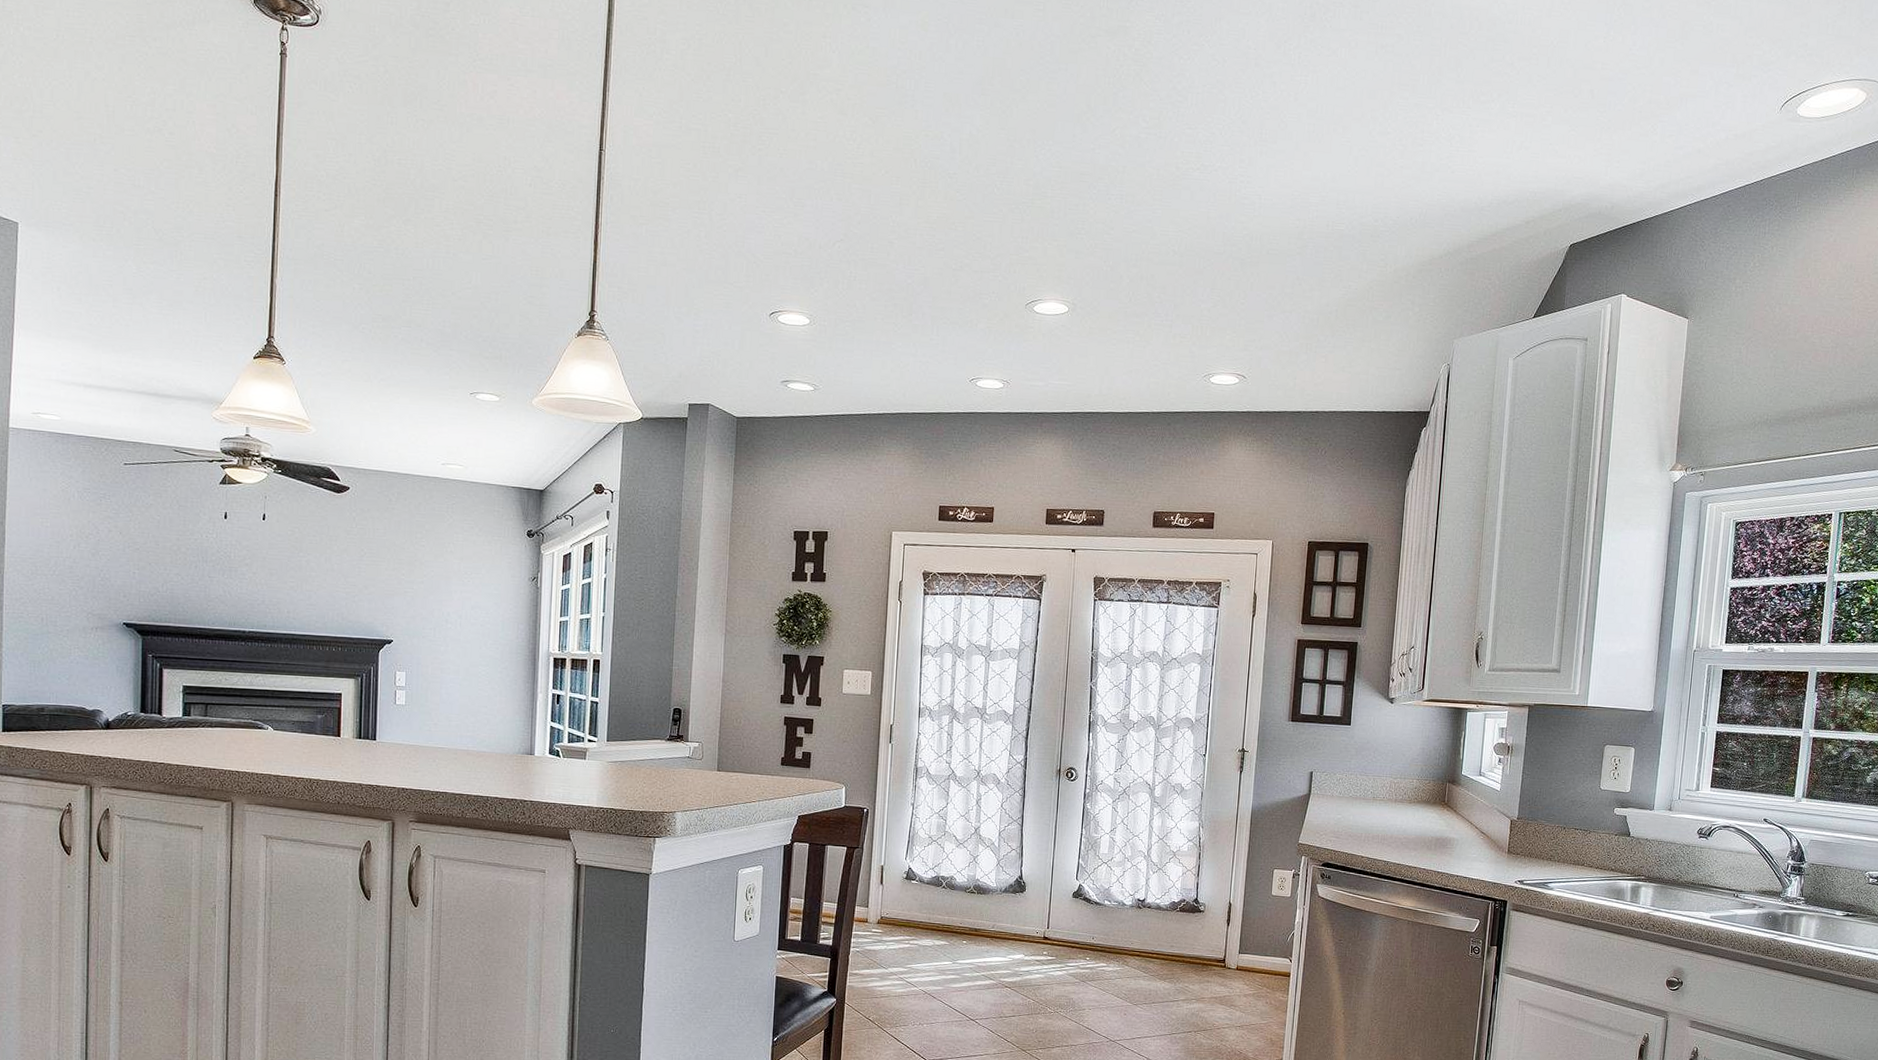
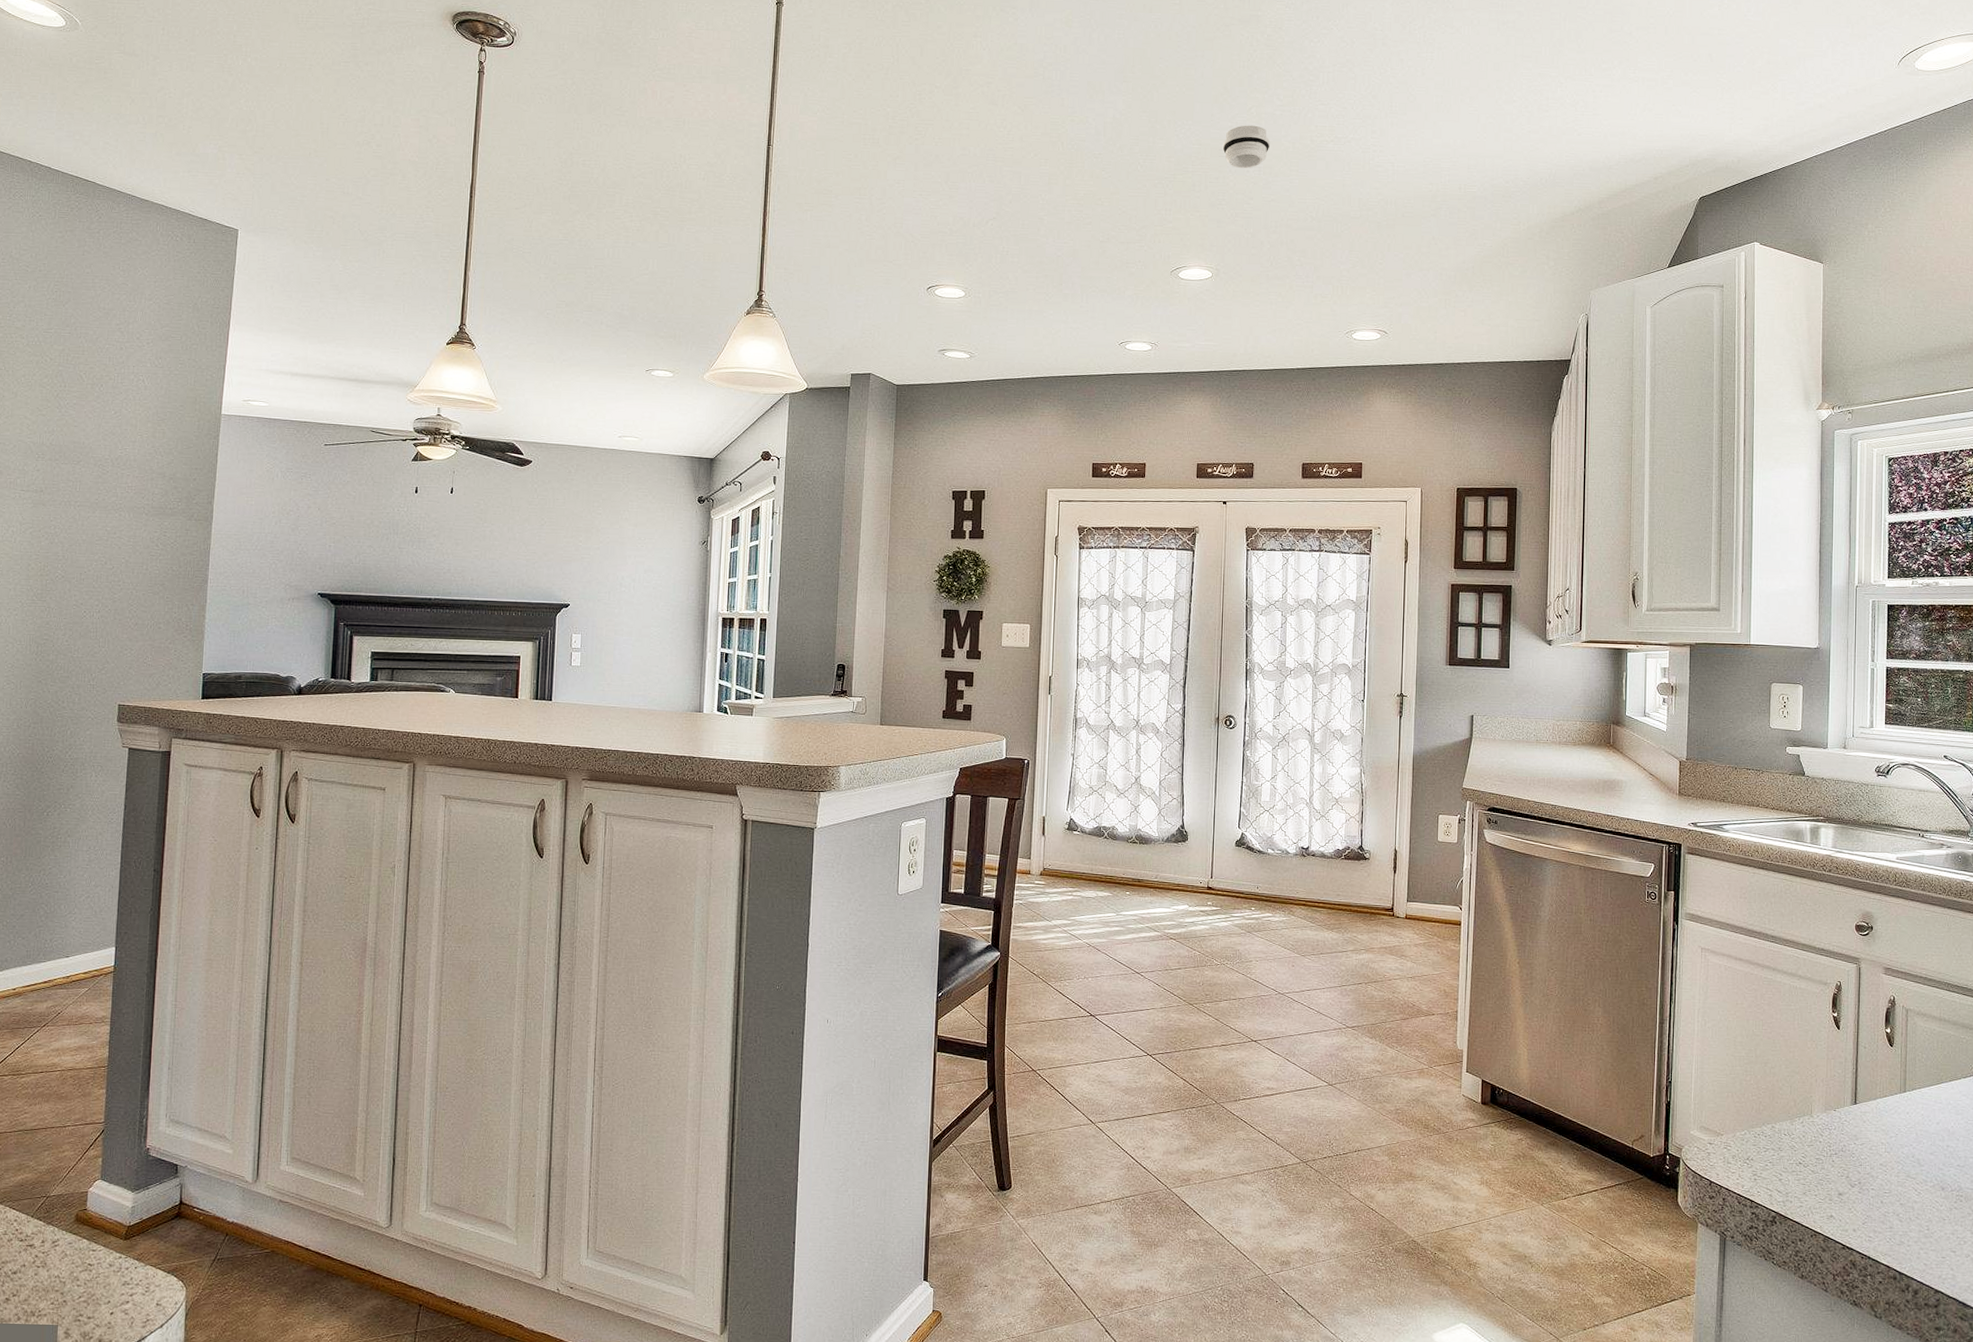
smoke detector: none [1084,148,1134,196] -> present [1222,125,1270,169]

